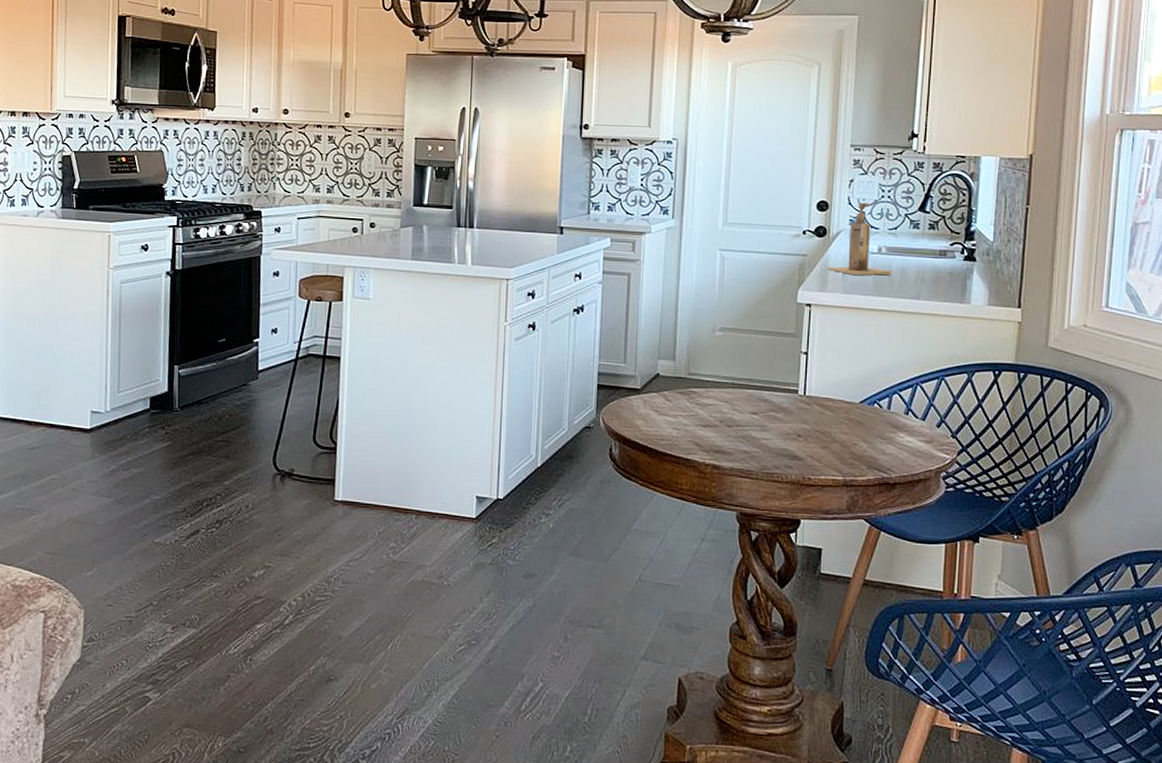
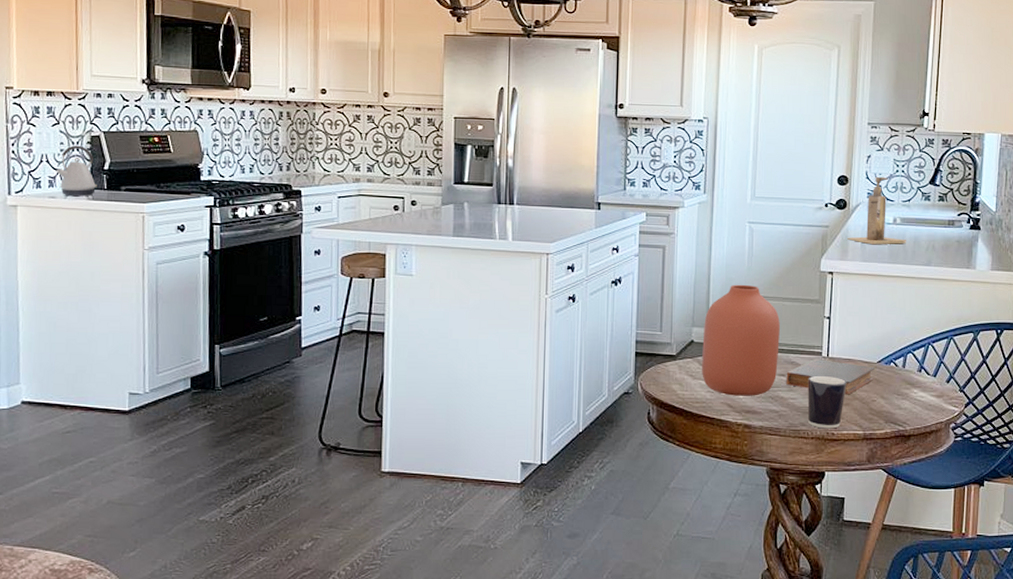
kettle: none [29,164,67,216] -> present [56,145,97,197]
vase: none [668,315,753,435] -> present [702,284,780,396]
book: none [759,396,856,437] -> present [786,358,874,395]
mug: none [781,414,826,473] -> present [807,375,847,429]

